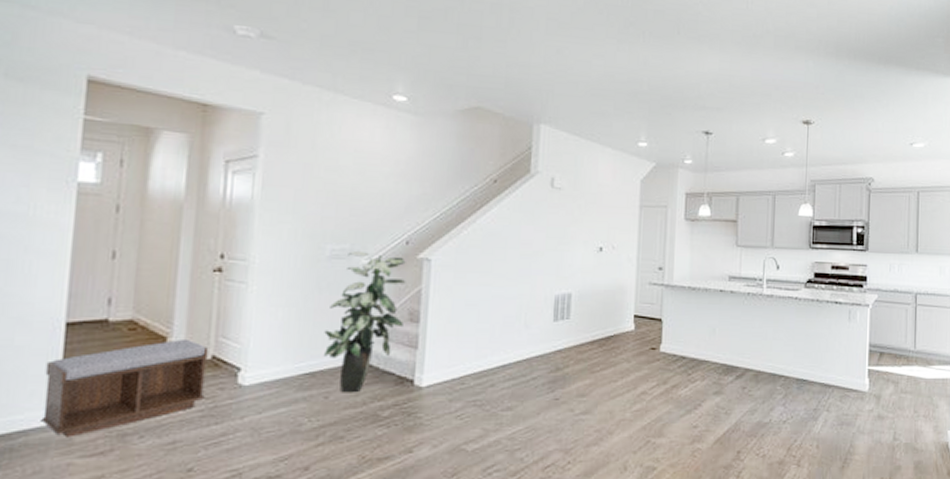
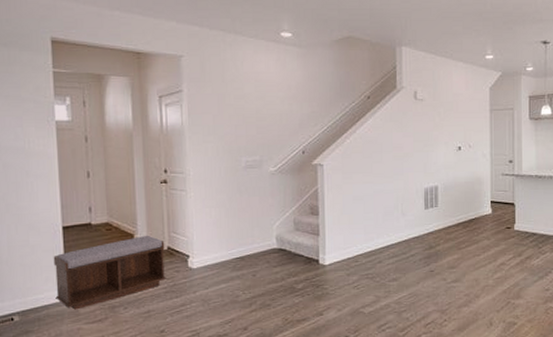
indoor plant: present [324,250,406,392] -> none [247,160,307,271]

